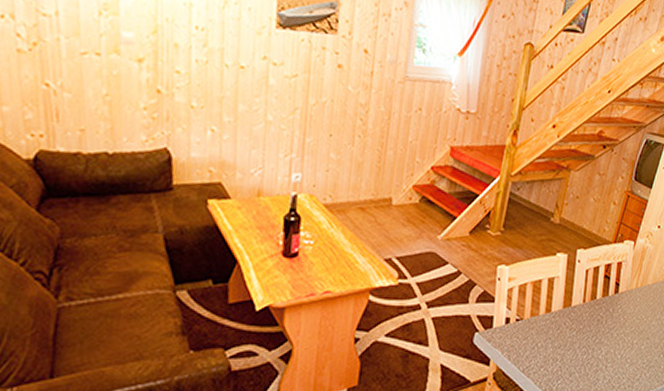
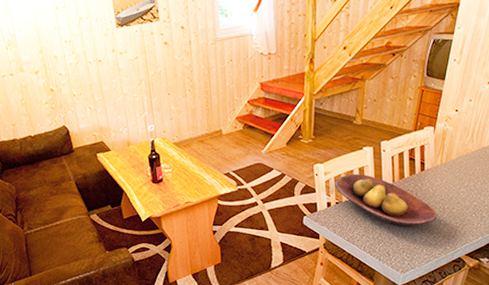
fruit bowl: none [518,284,625,362] -> present [335,173,438,227]

